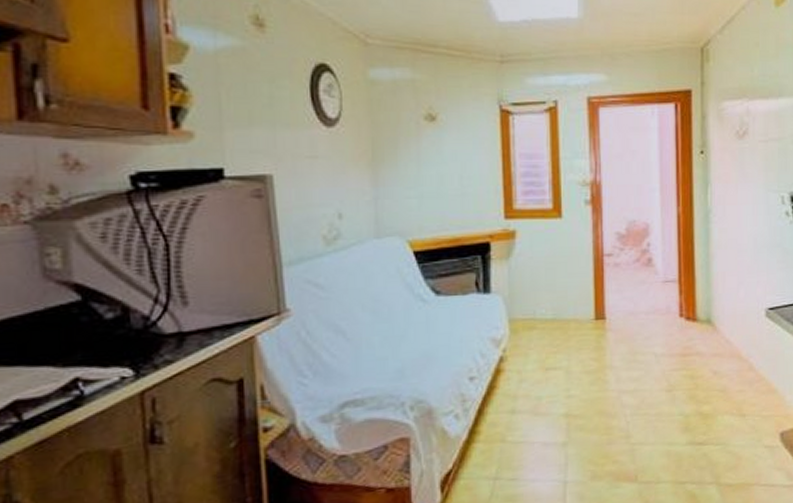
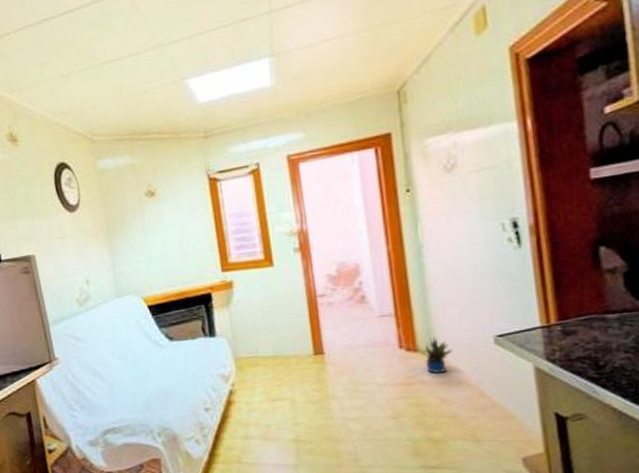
potted plant: none [699,307,728,345] -> present [420,338,452,373]

